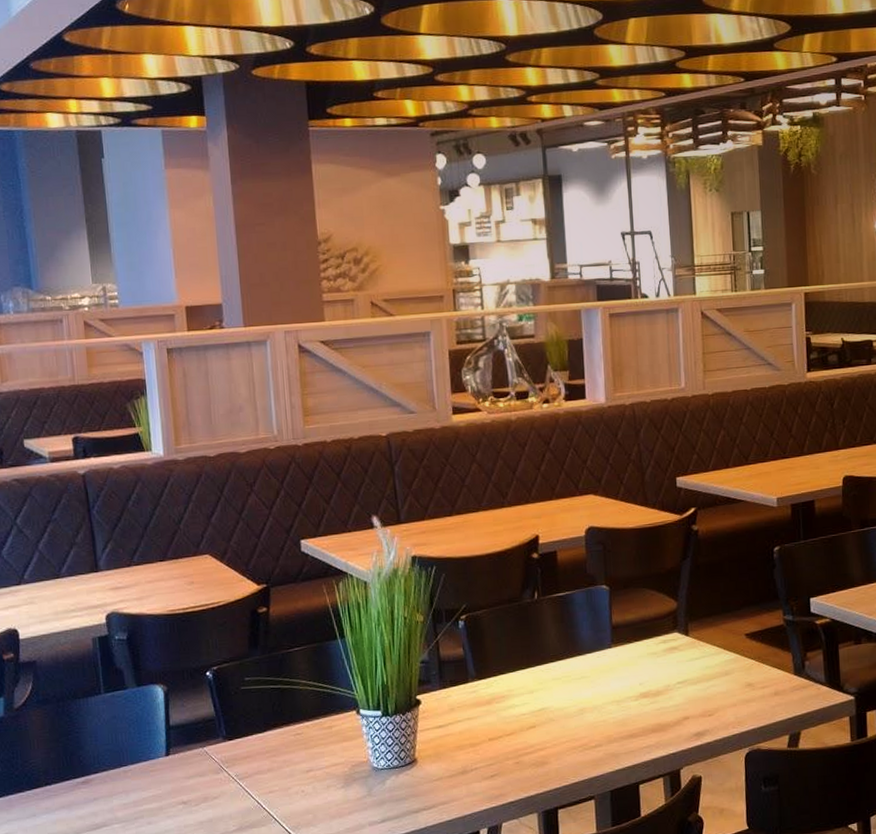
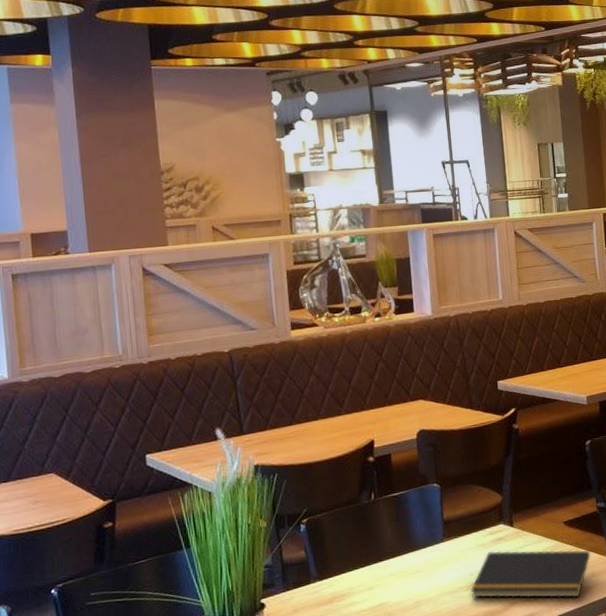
notepad: none [639,660,774,717] -> present [470,549,591,598]

